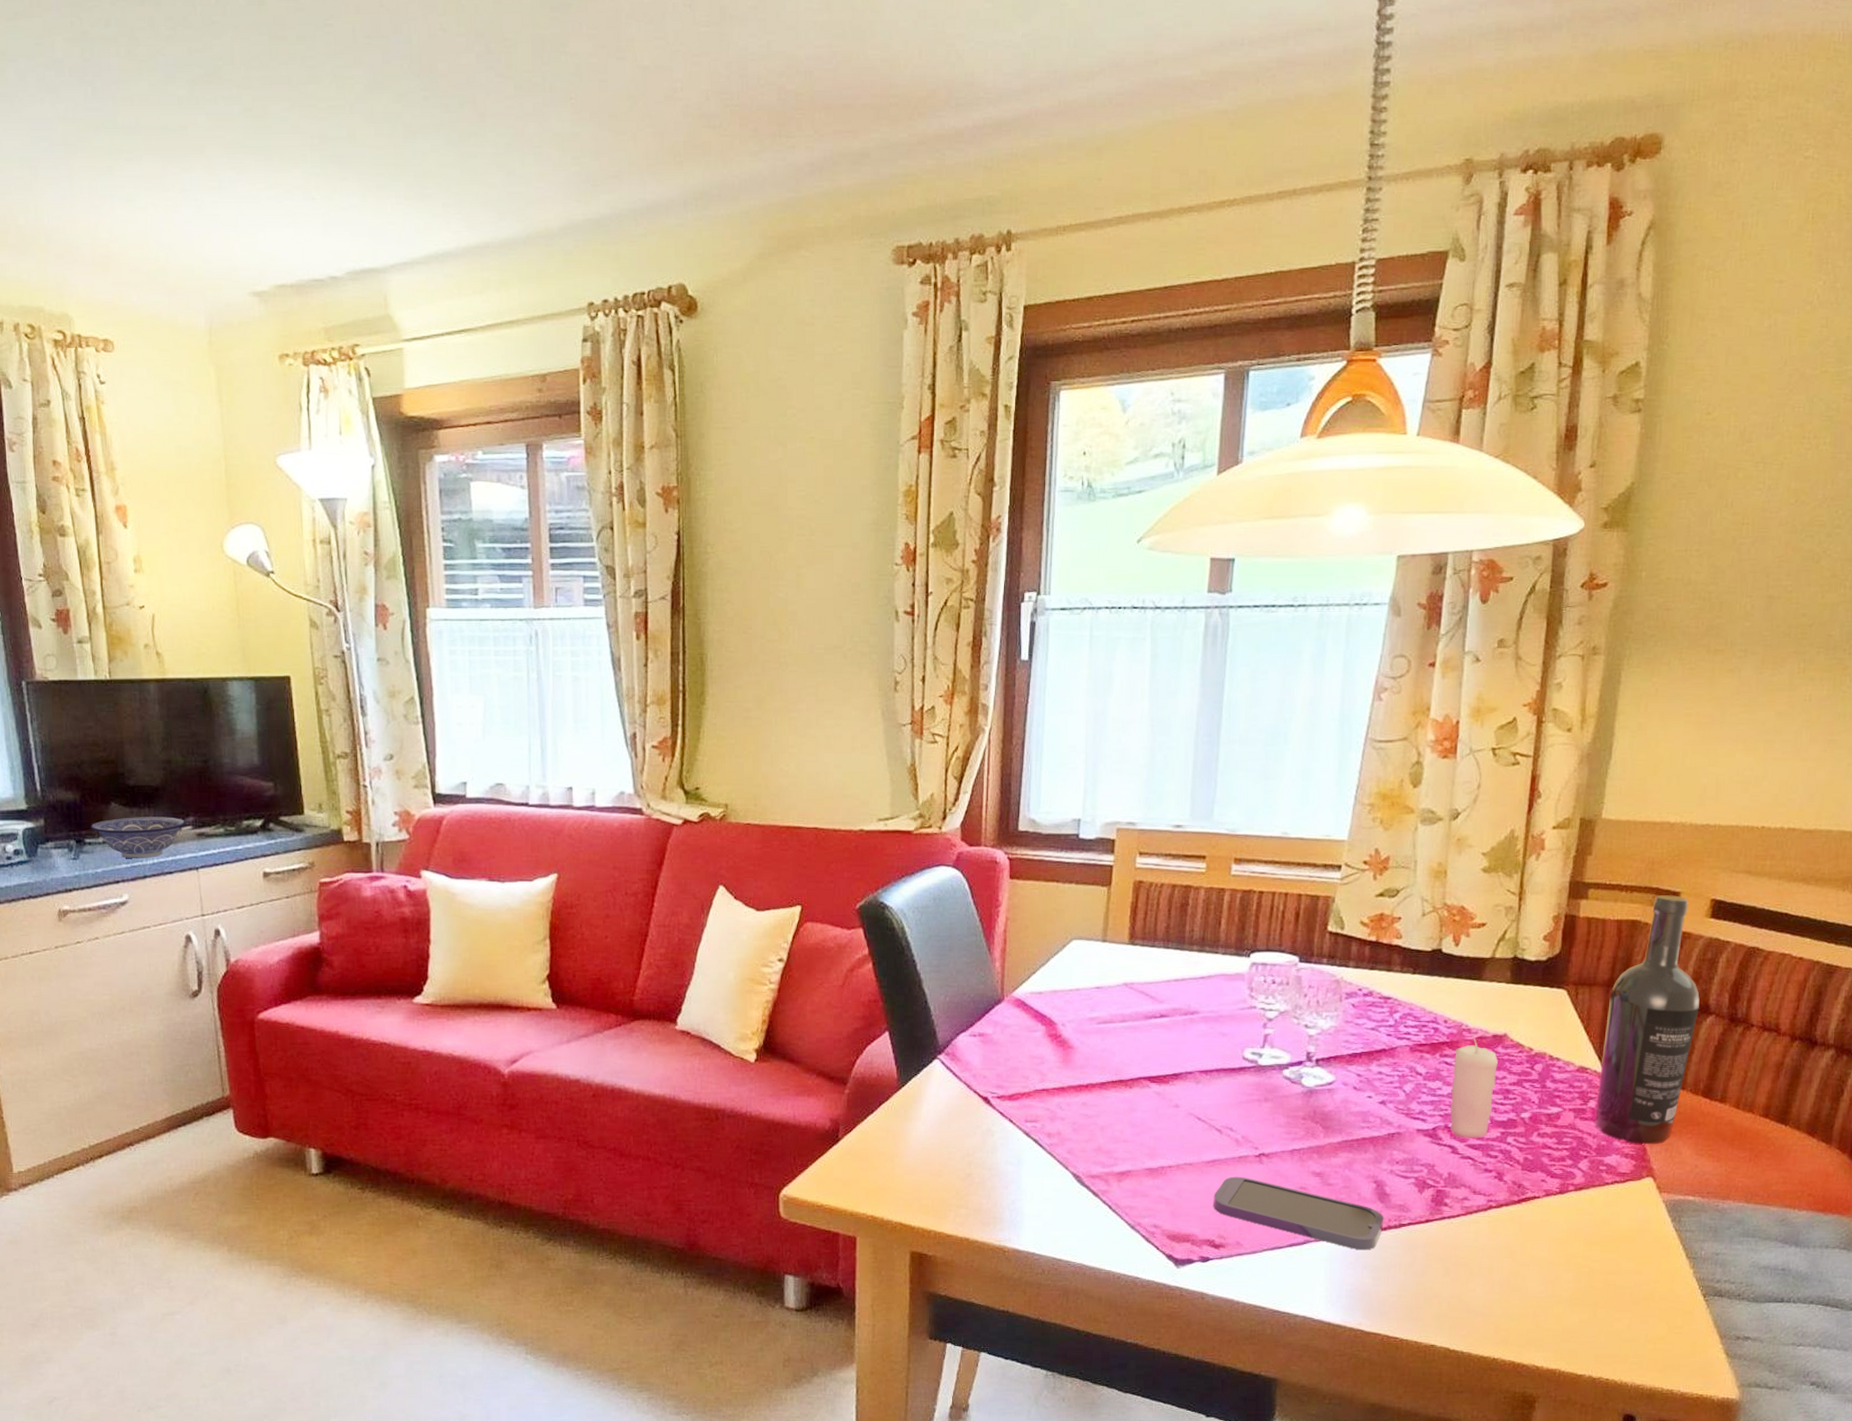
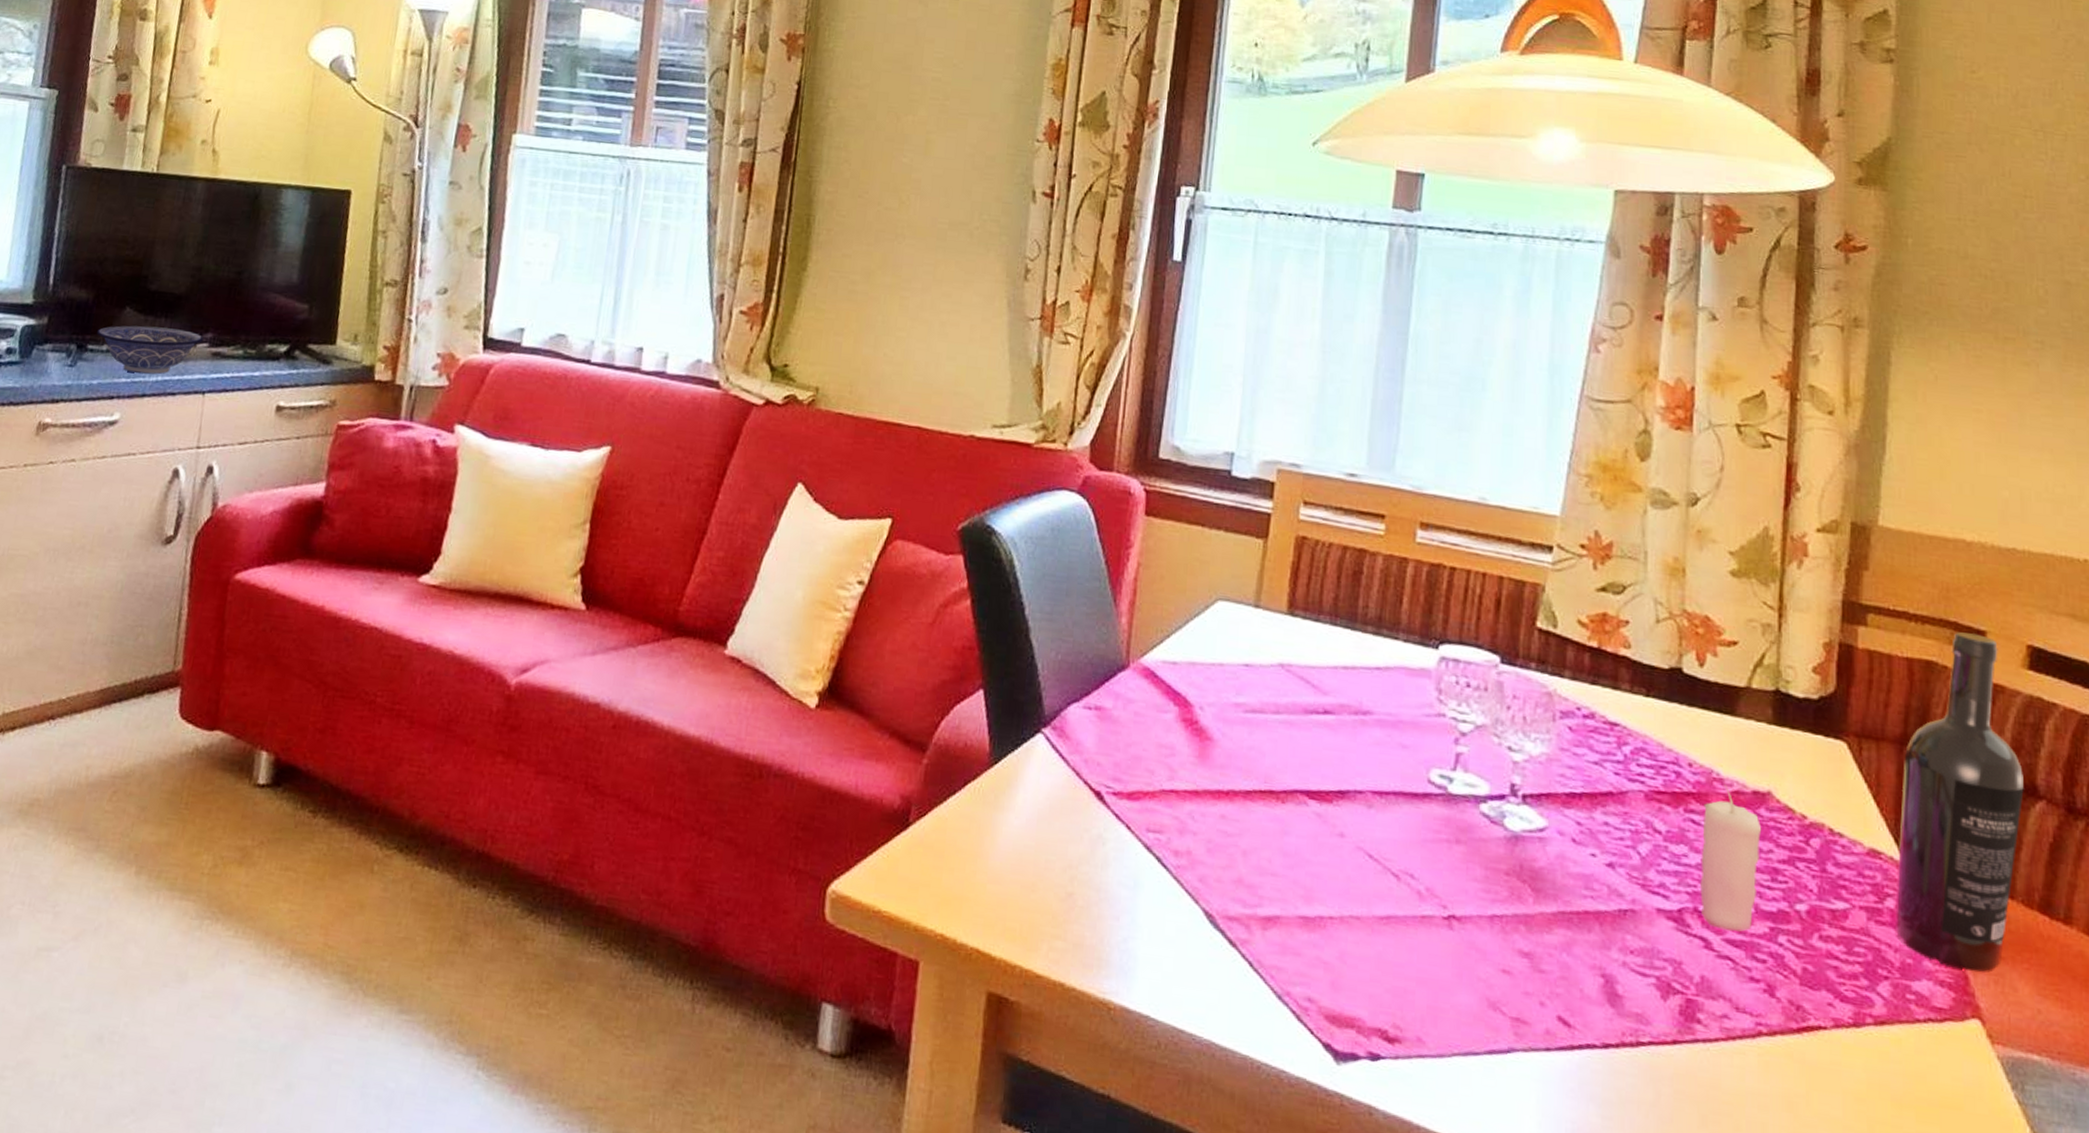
mobile phone: present [1213,1176,1384,1250] -> none [1387,942,1616,1074]

